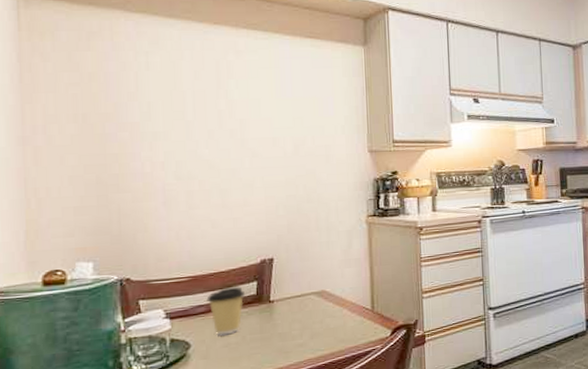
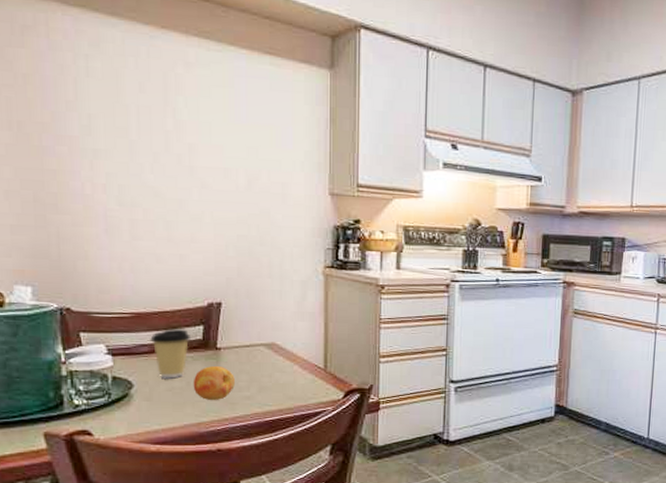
fruit: none [248,317,289,352] -> present [193,365,236,400]

